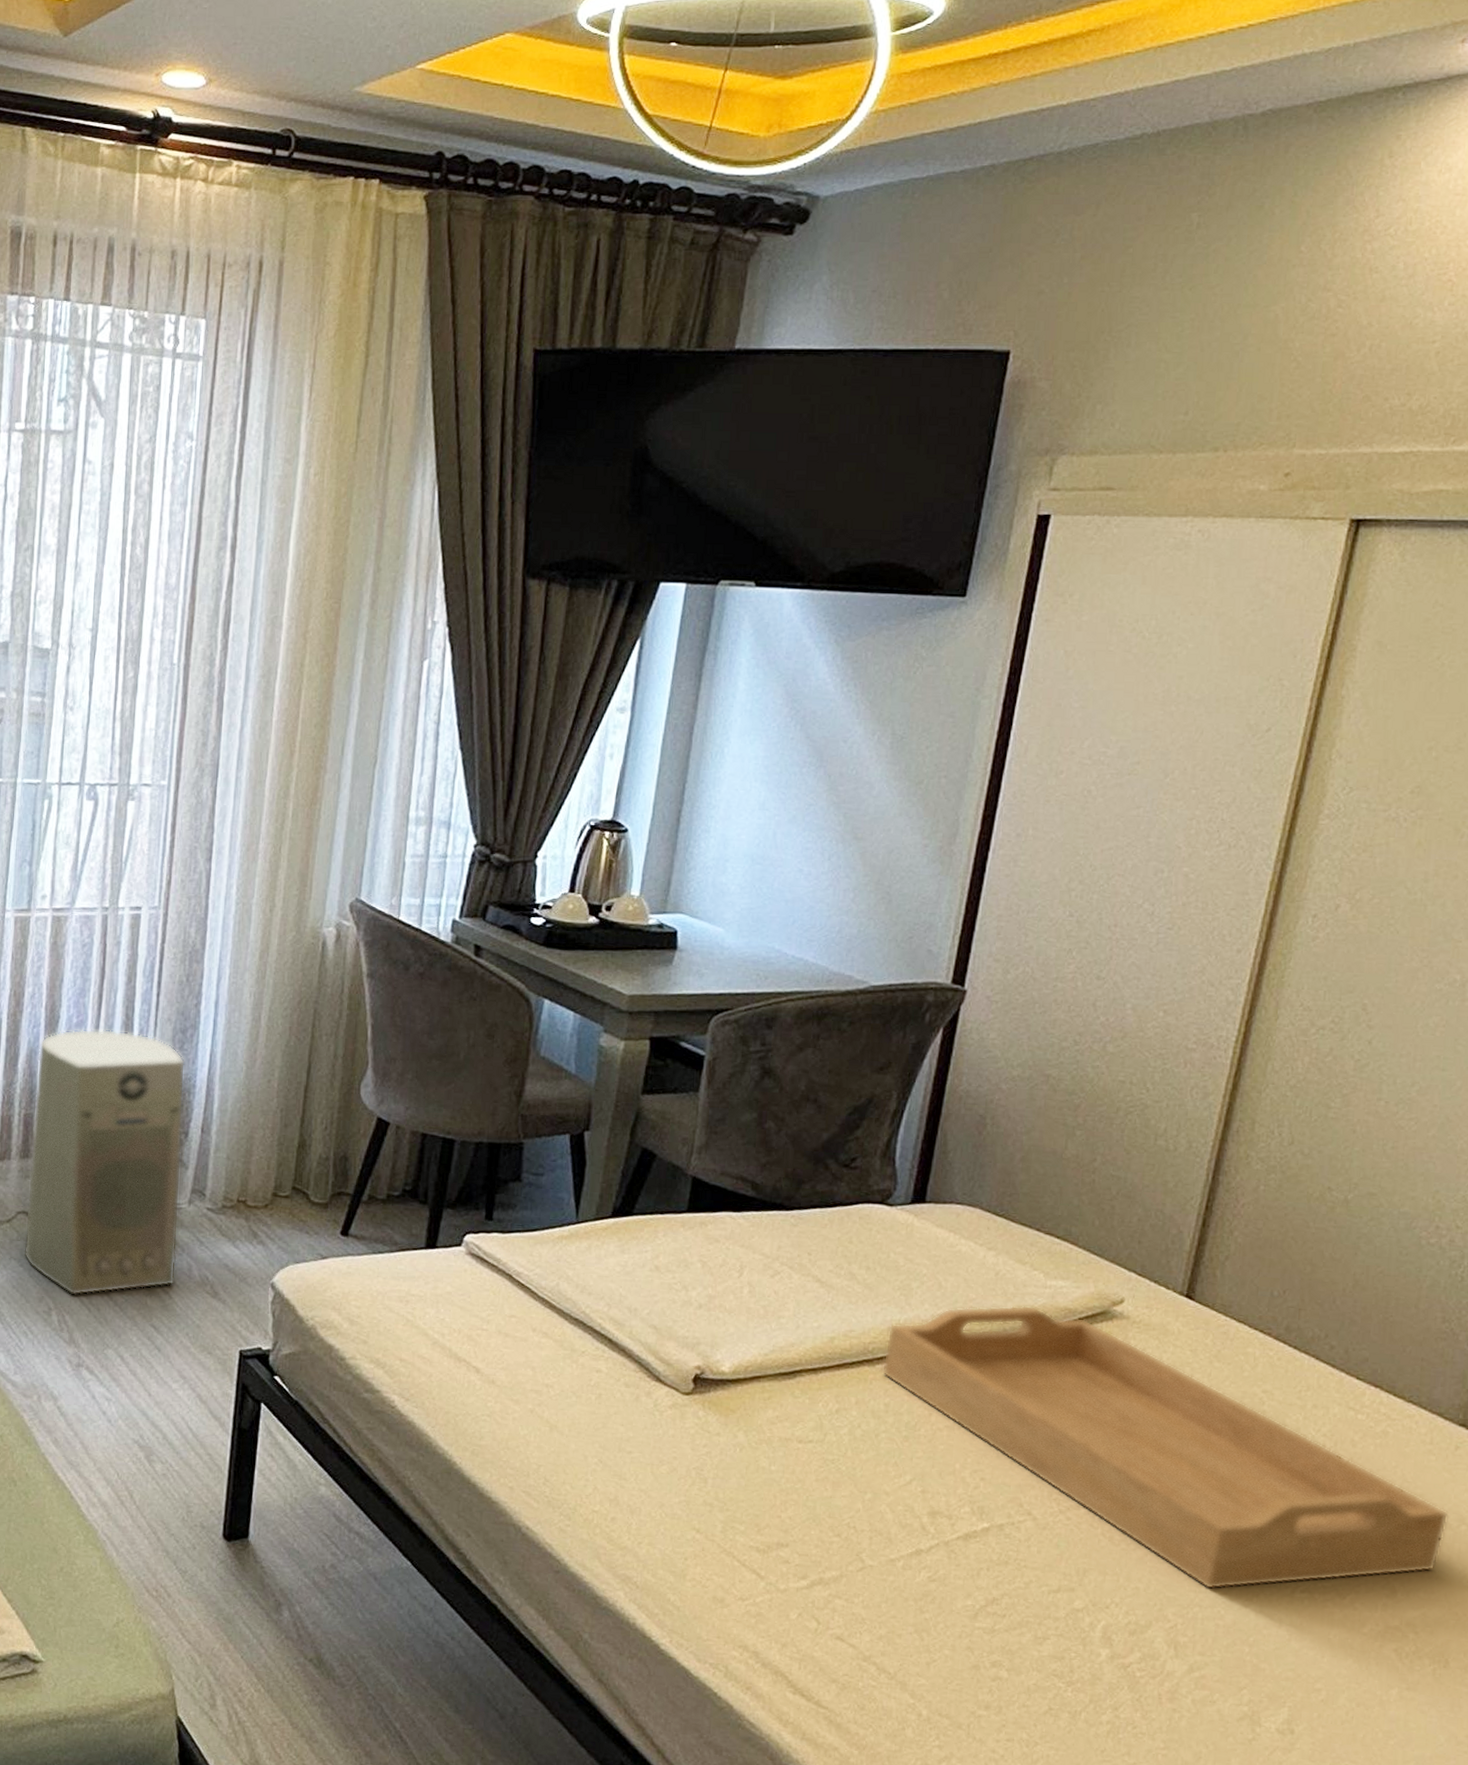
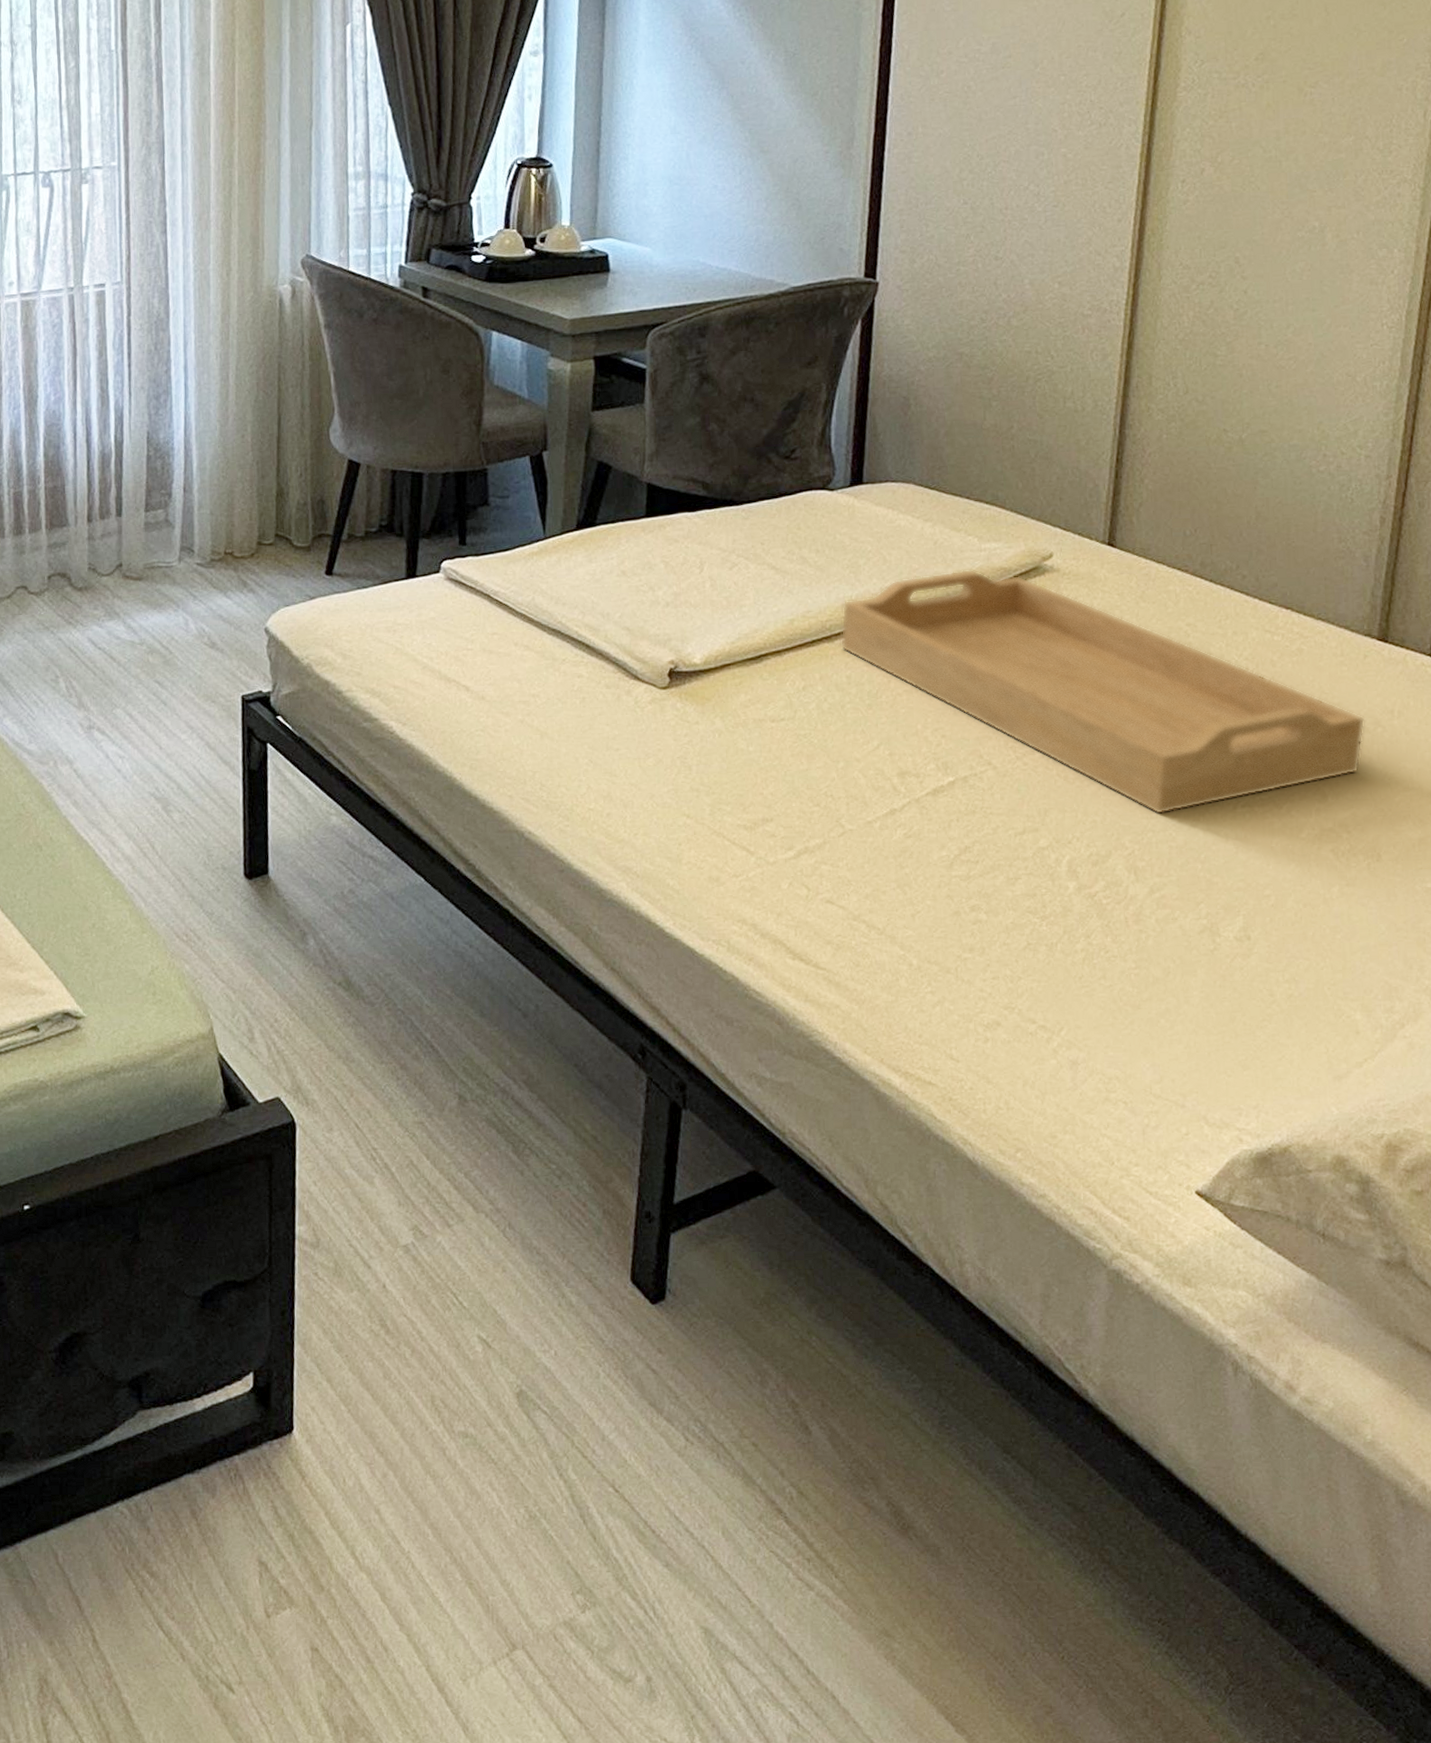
air purifier: present [23,1029,186,1296] -> none [21,403,174,662]

